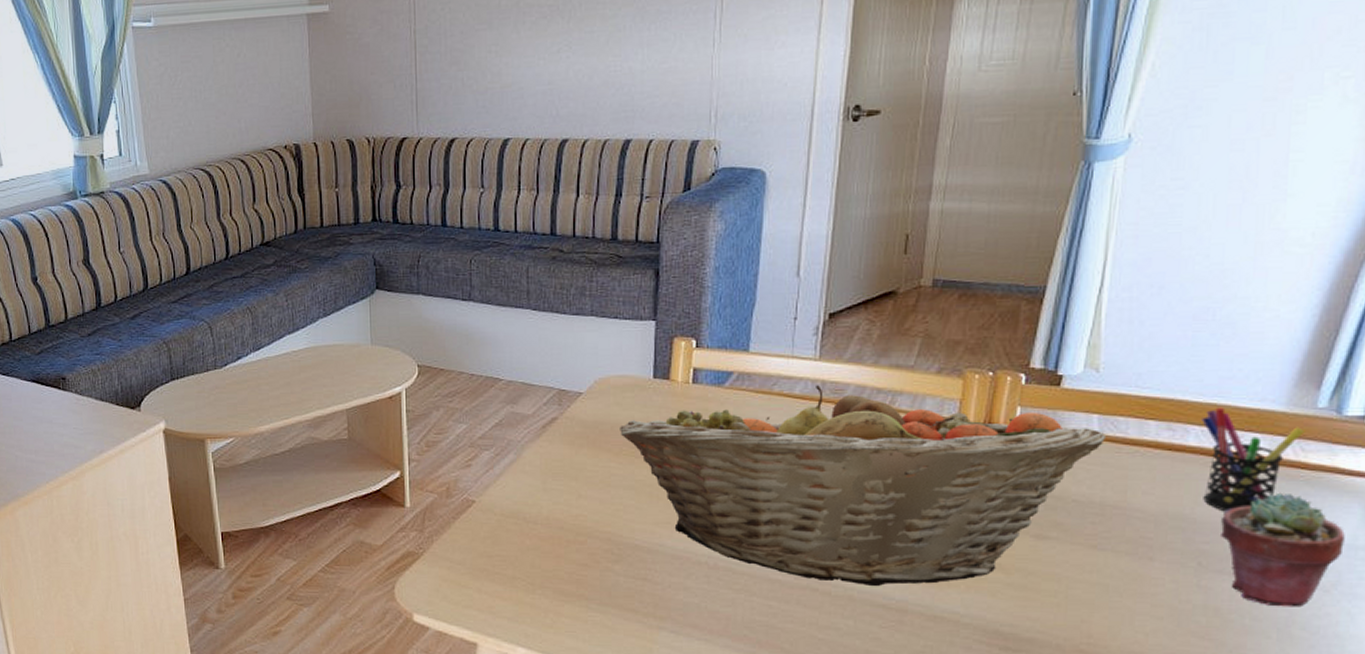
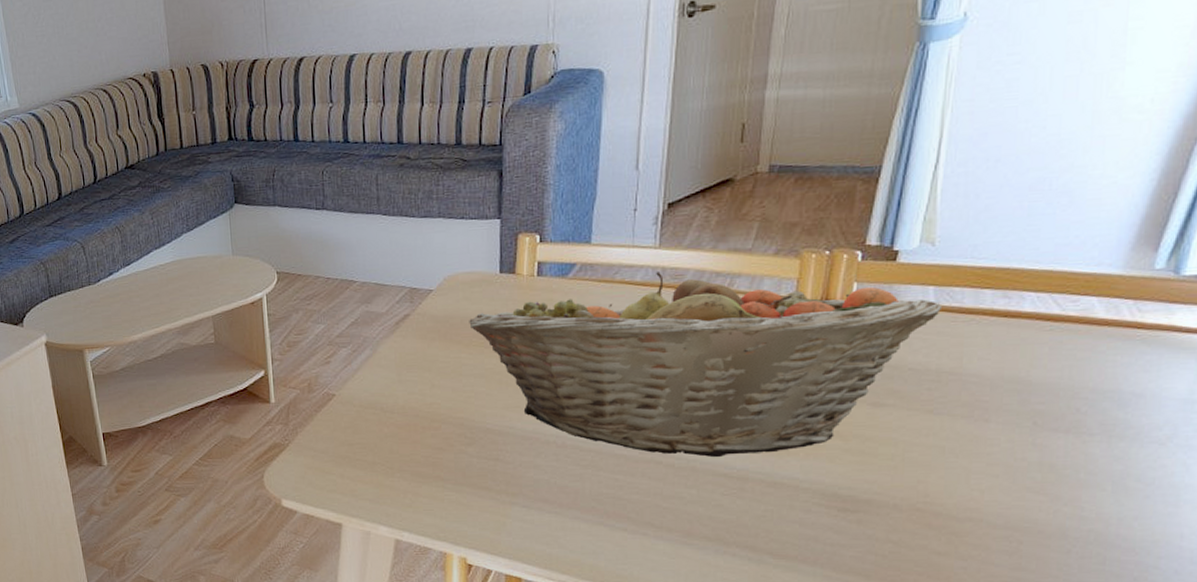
pen holder: present [1202,407,1305,512] -> none [1037,273,1142,373]
potted succulent: present [1221,492,1345,607] -> none [1056,352,1181,461]

